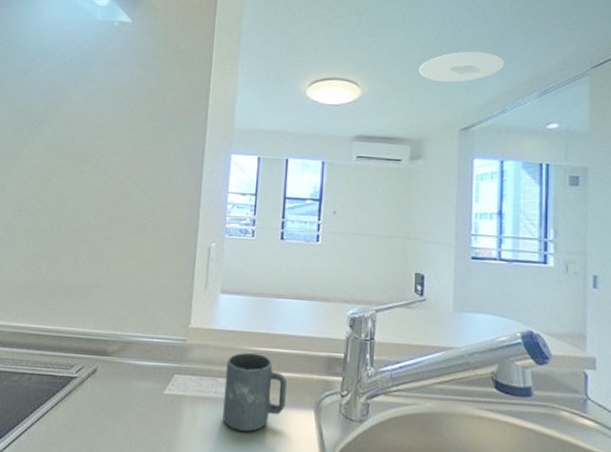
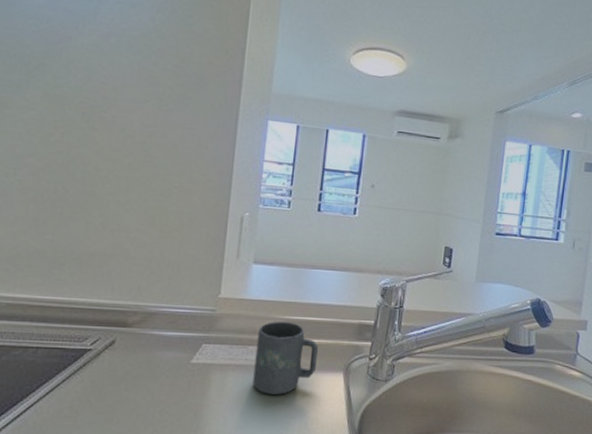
ceiling light: present [418,51,504,83] -> none [463,34,542,65]

